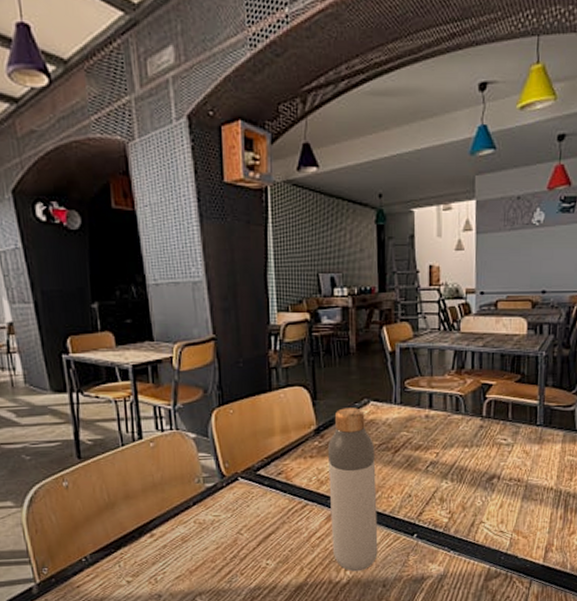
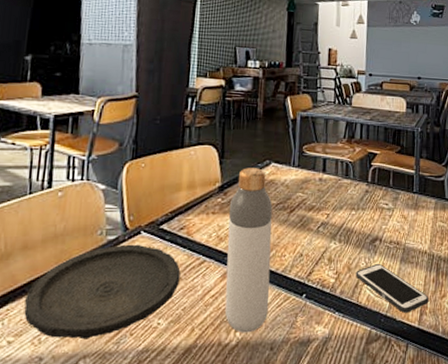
plate: none [136,490,283,579] -> present [24,244,181,340]
cell phone: none [471,502,555,550] -> present [356,264,429,313]

